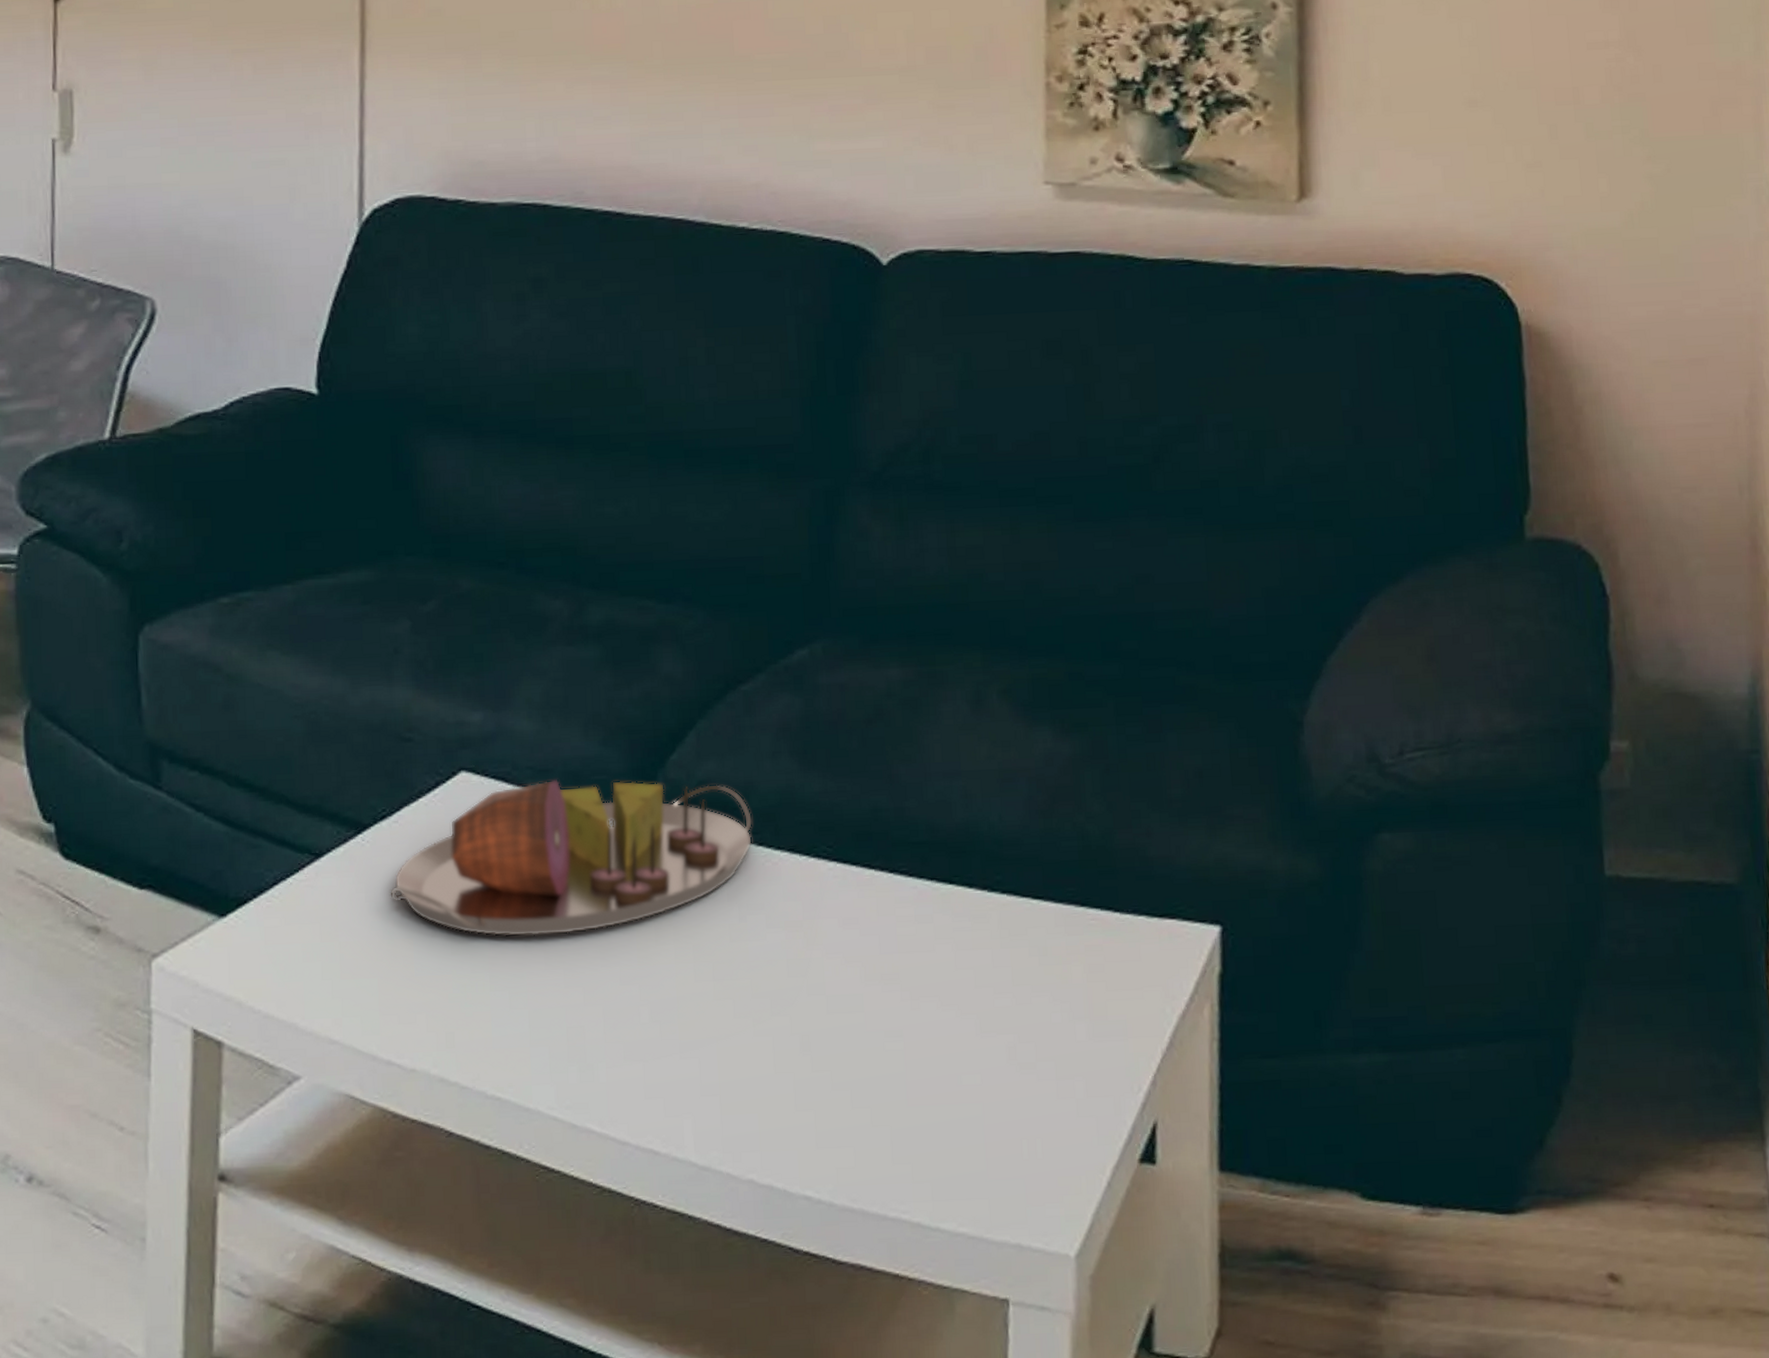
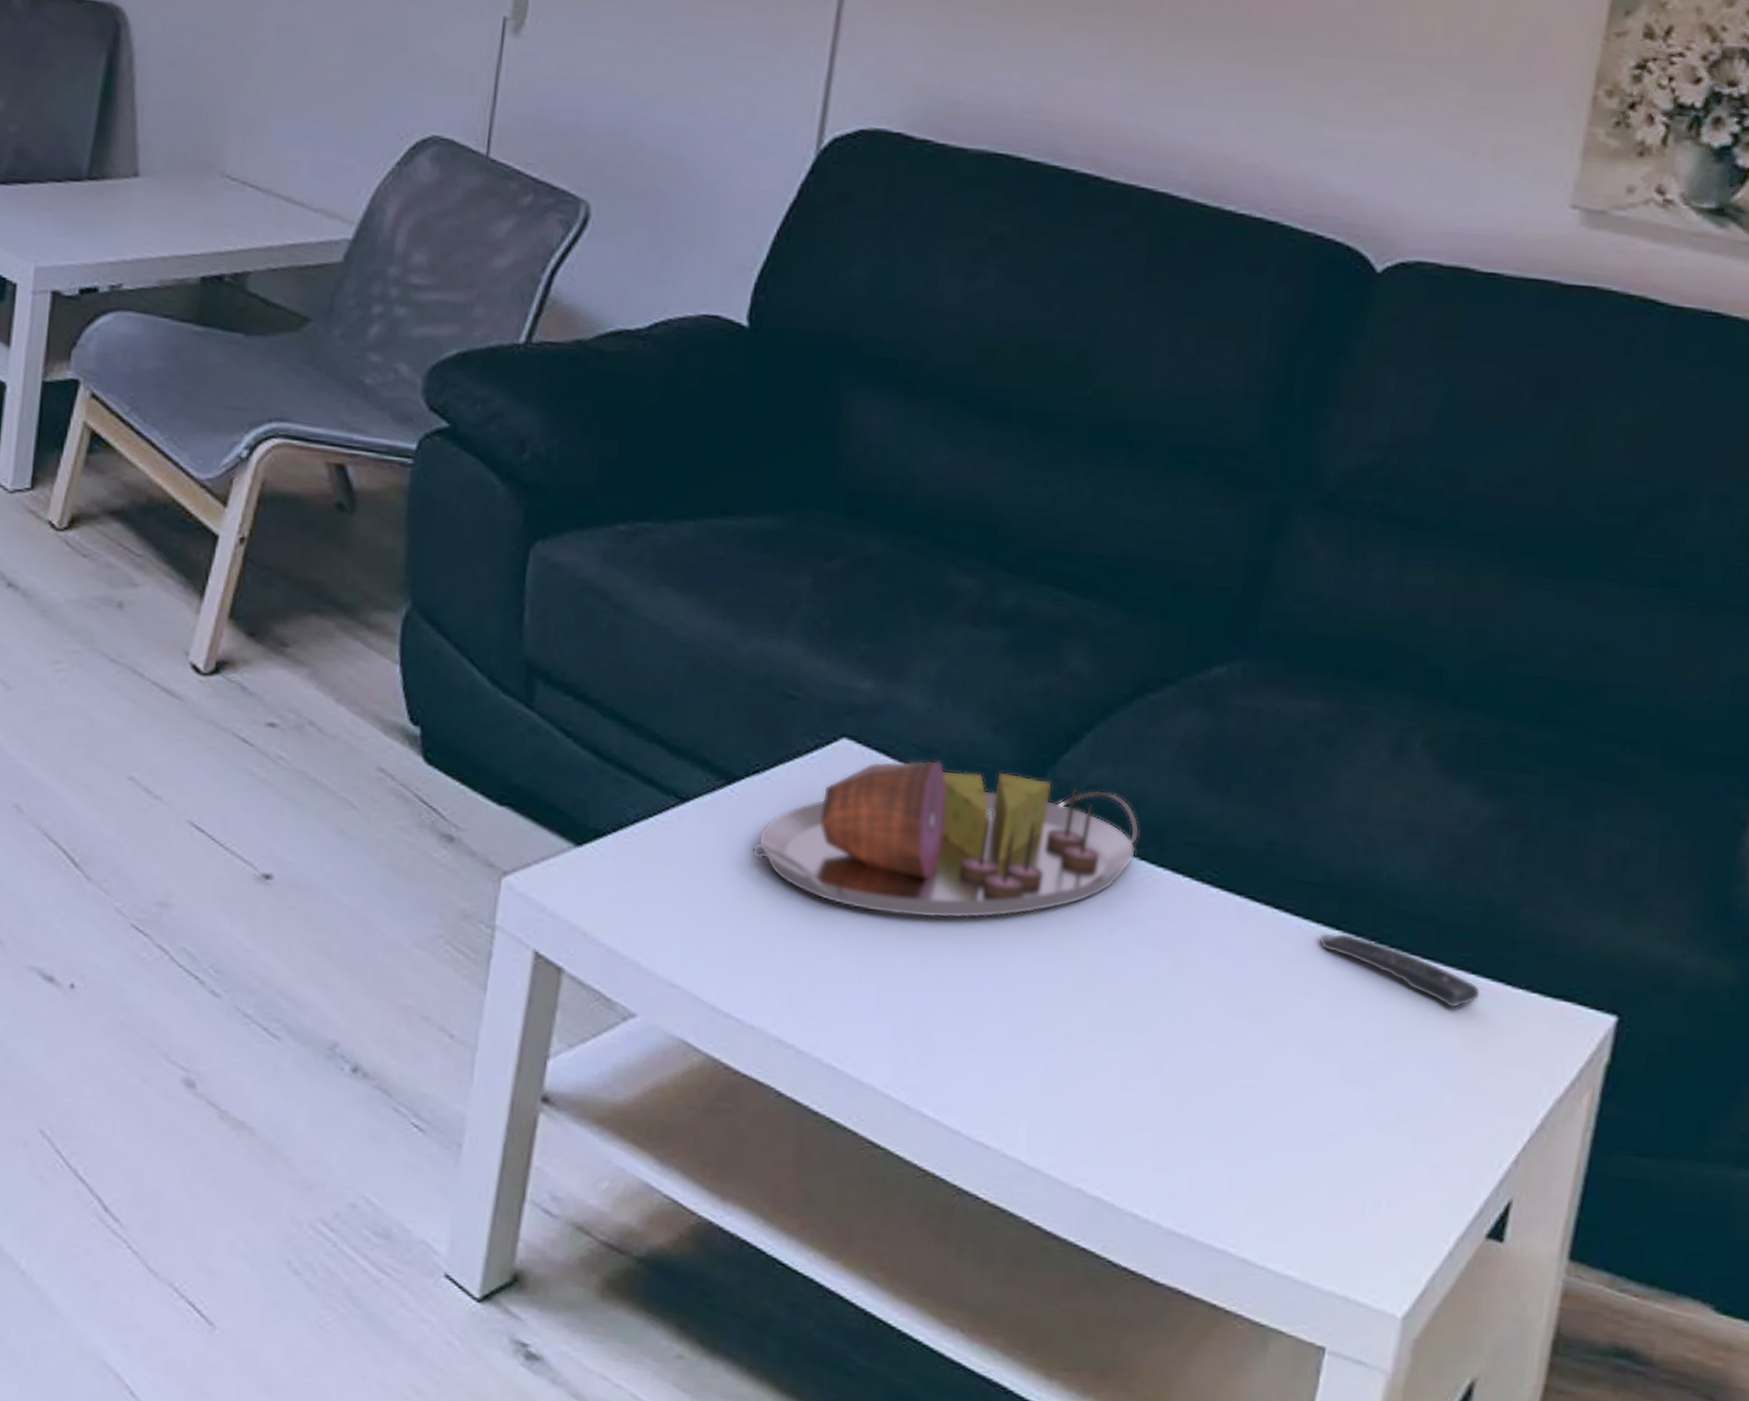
remote control: none [935,886,1092,943] -> present [1319,932,1481,1009]

